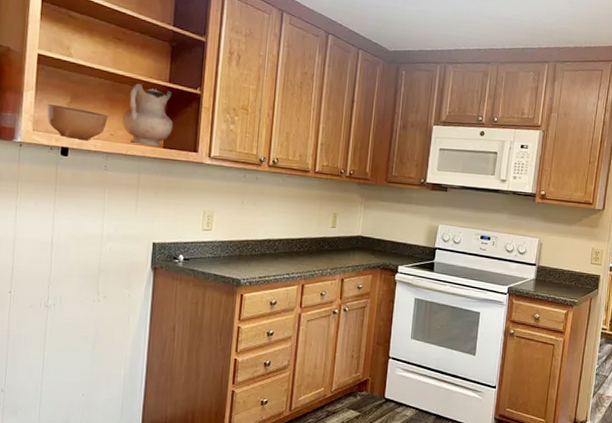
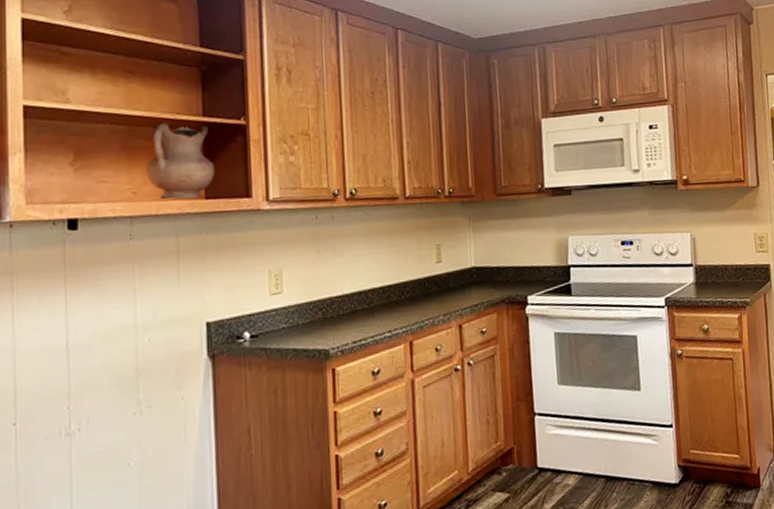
bowl: present [46,104,109,140] -> none [41,166,128,206]

